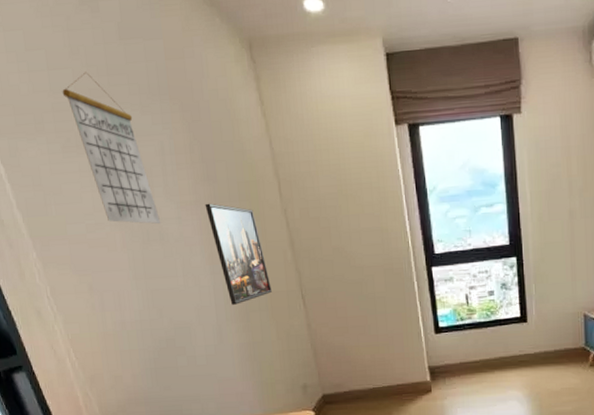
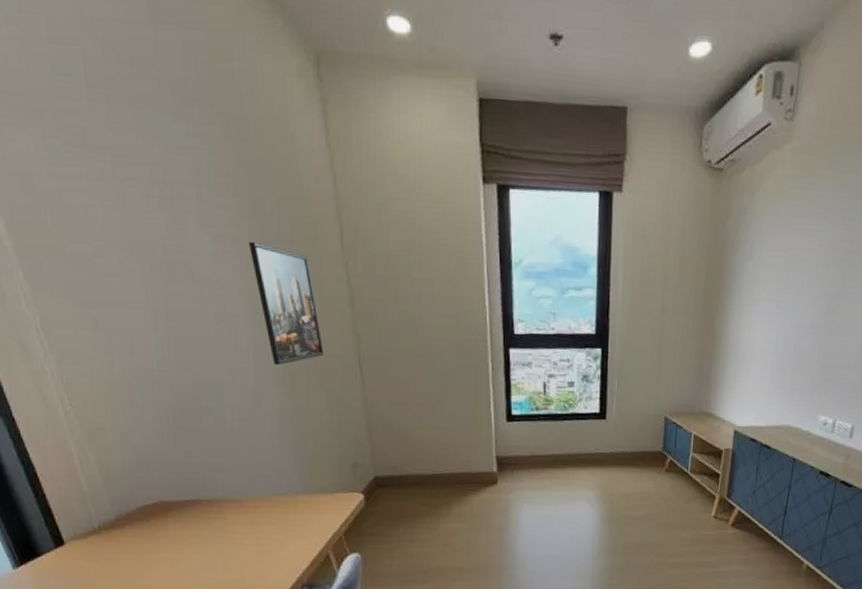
calendar: present [62,72,161,224] -> none [67,54,192,257]

